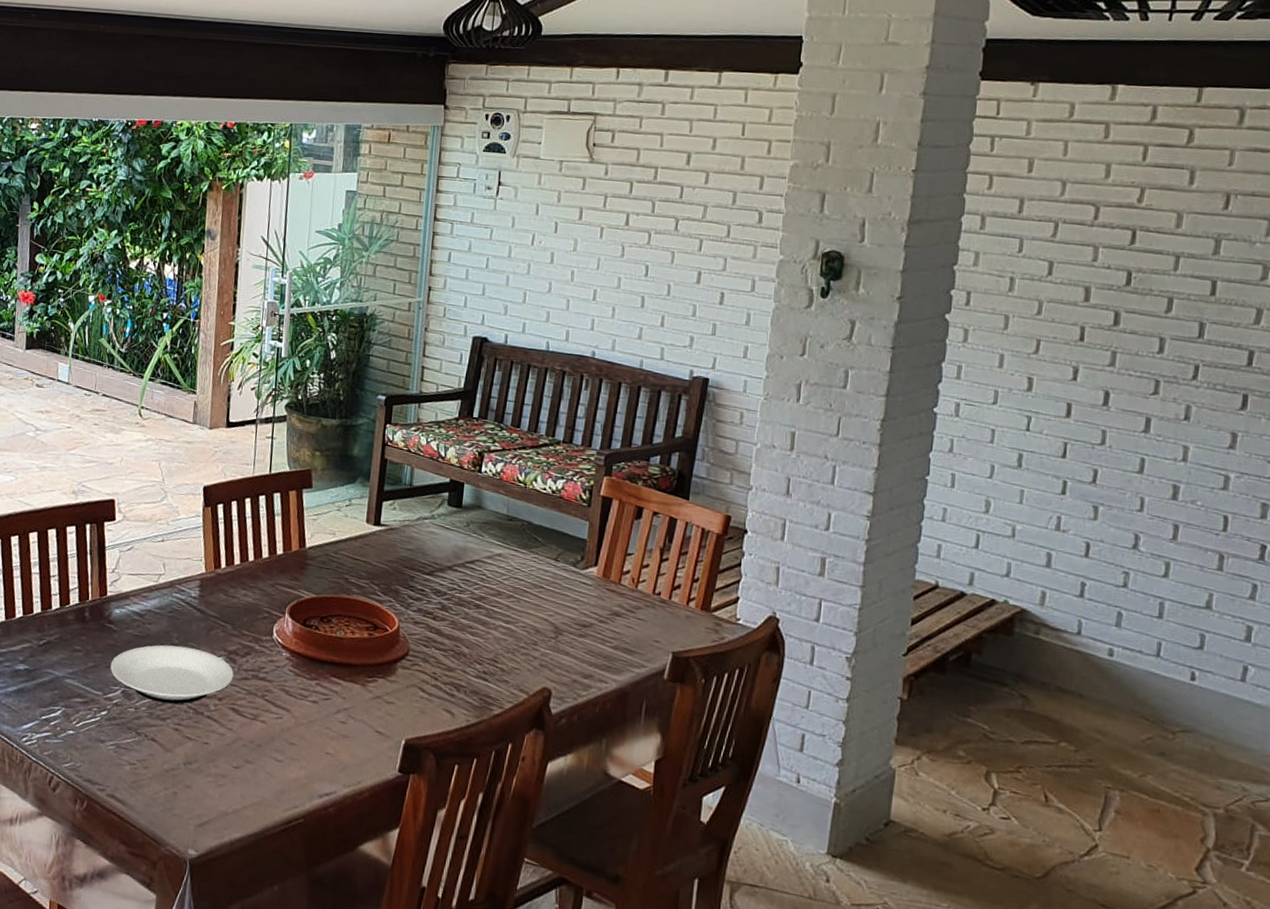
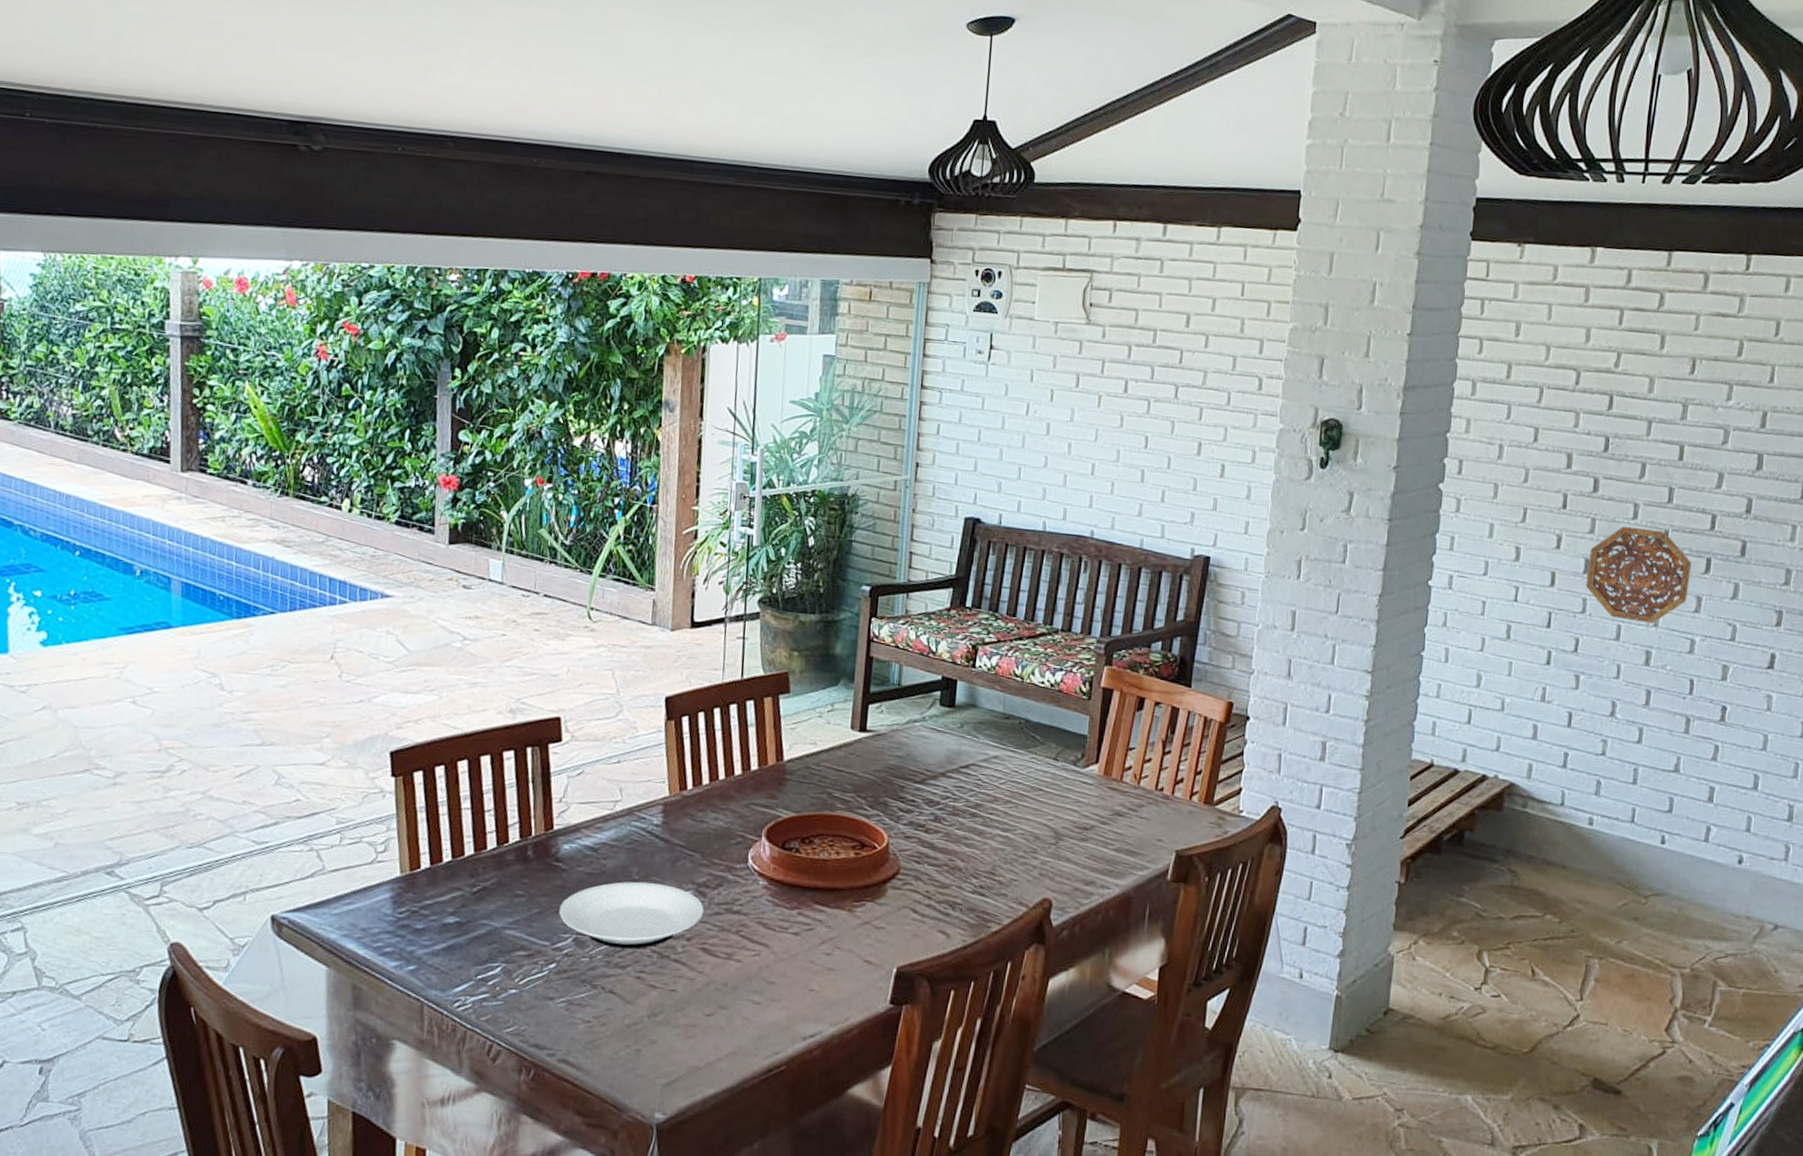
decorative platter: none [1105,360,1226,458] -> present [1586,526,1692,624]

